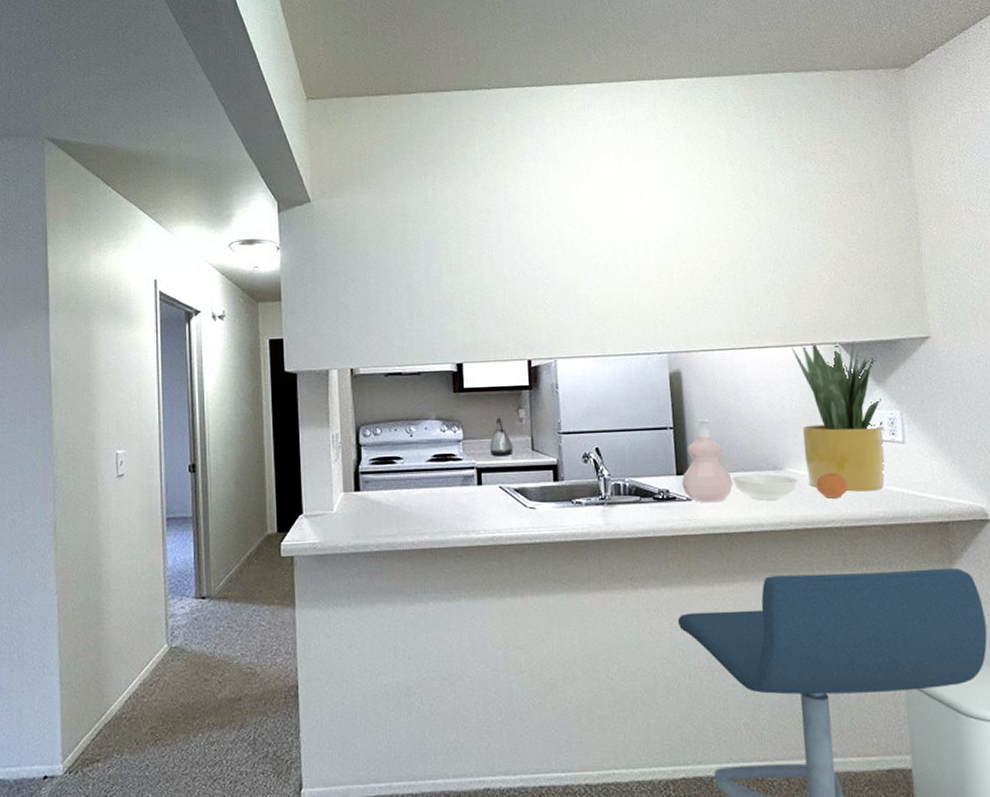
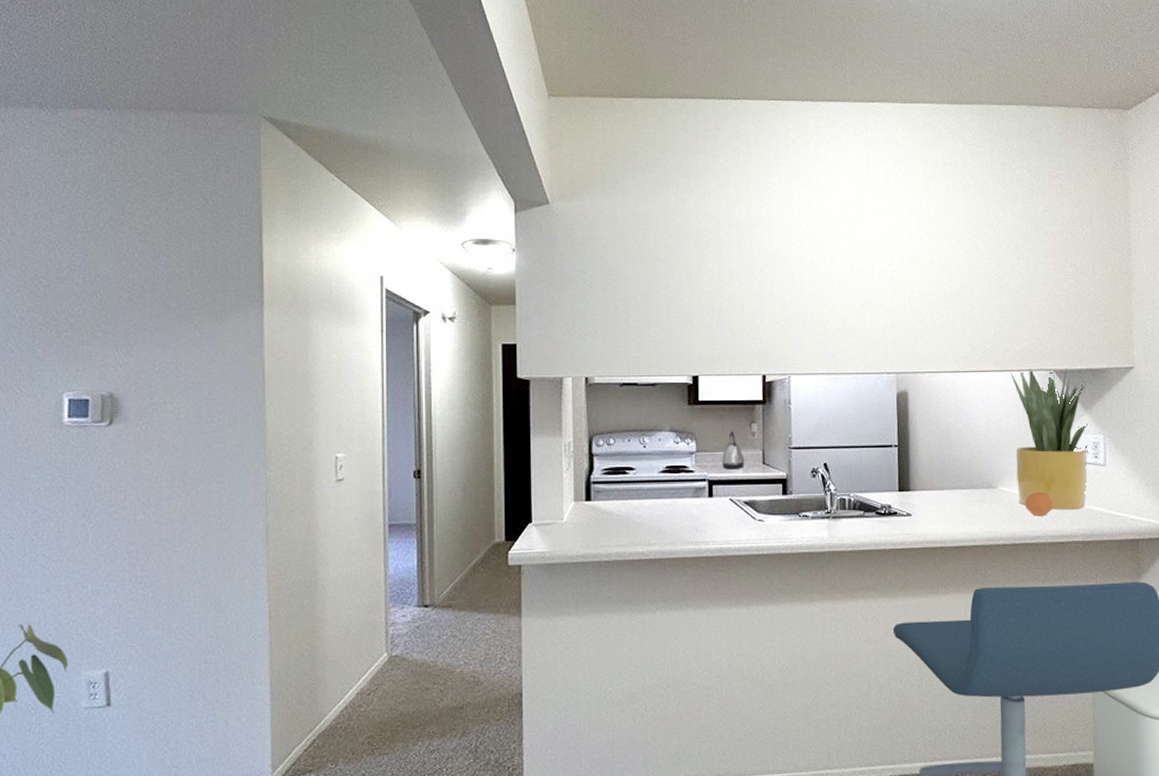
soap bottle: present [682,418,733,503] -> none [903,437,950,518]
bowl: present [732,474,798,500] -> none [950,492,1009,517]

